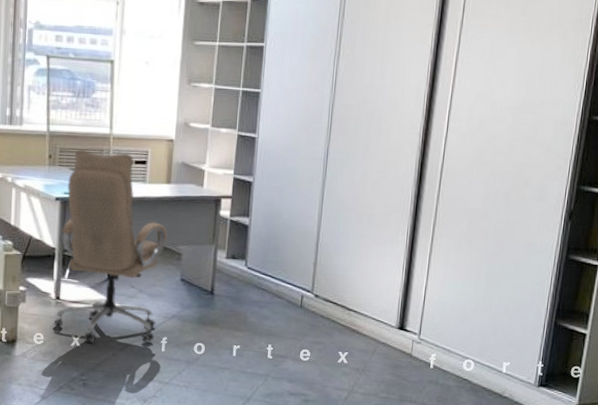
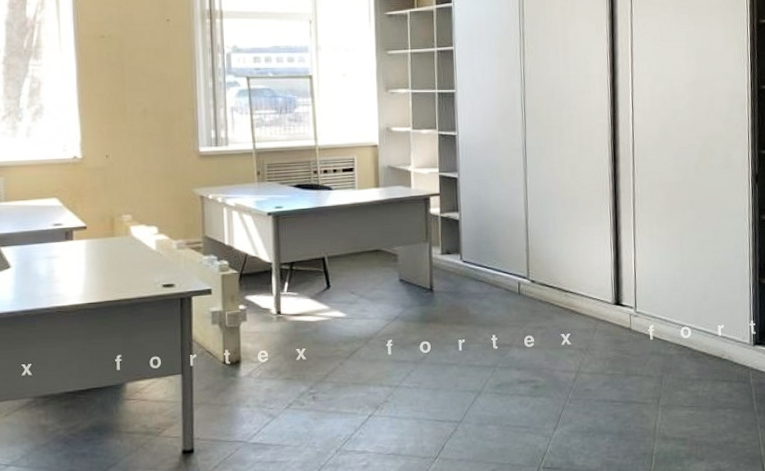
office chair: present [53,150,168,343] -> none [276,163,382,355]

